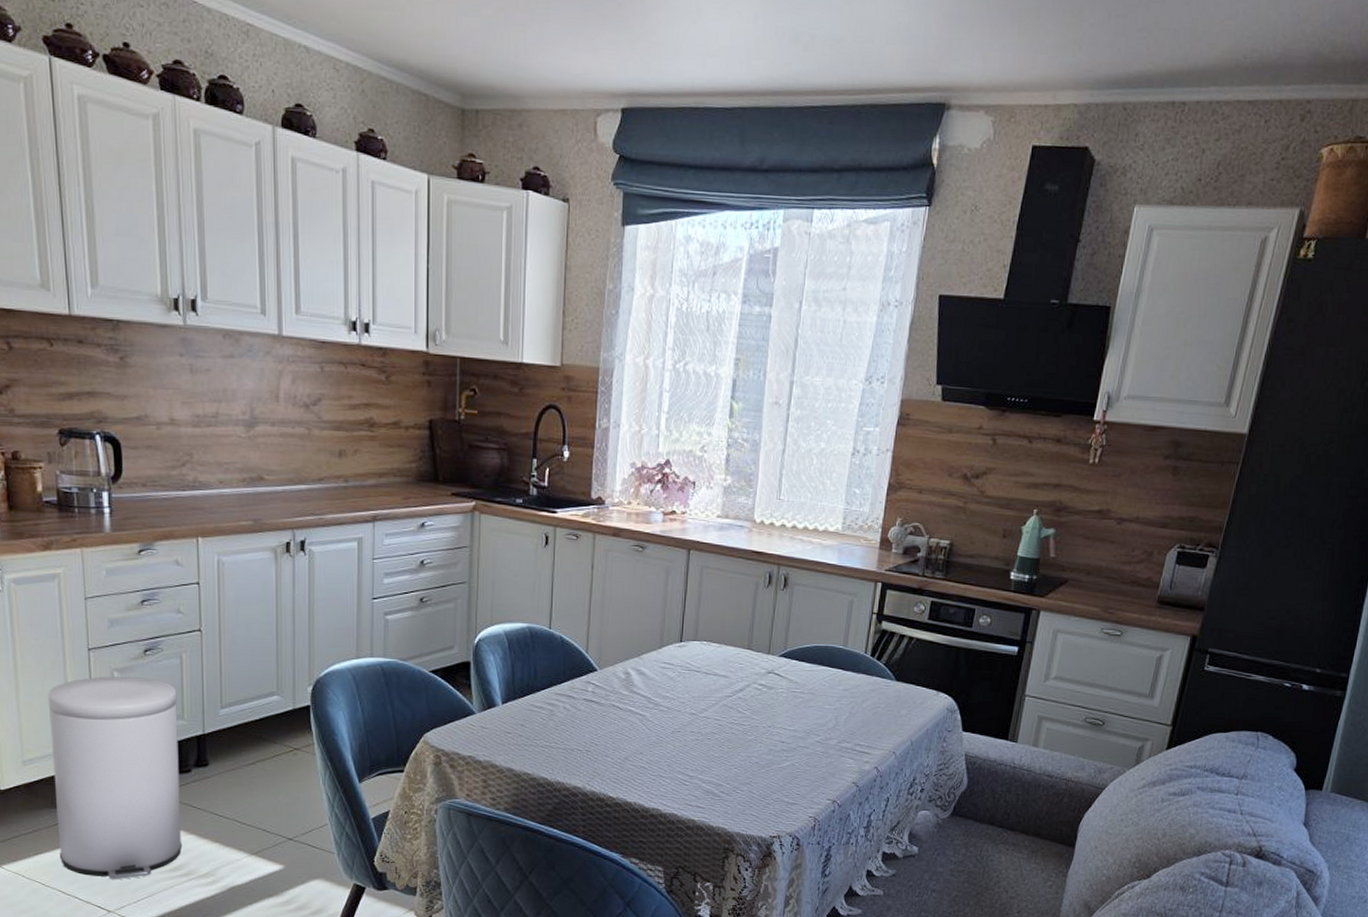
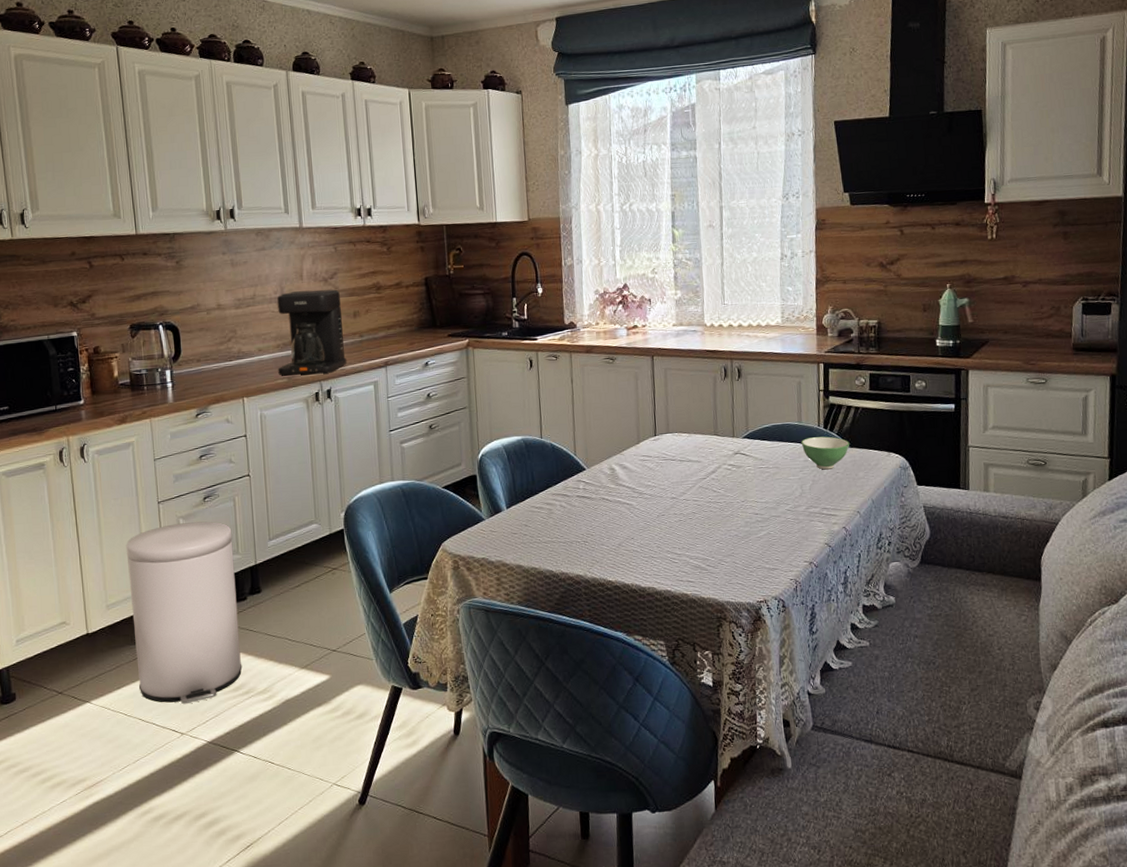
coffee maker: none [242,415,327,521] -> present [277,289,347,376]
bowl: none [843,665,897,703] -> present [800,436,850,470]

